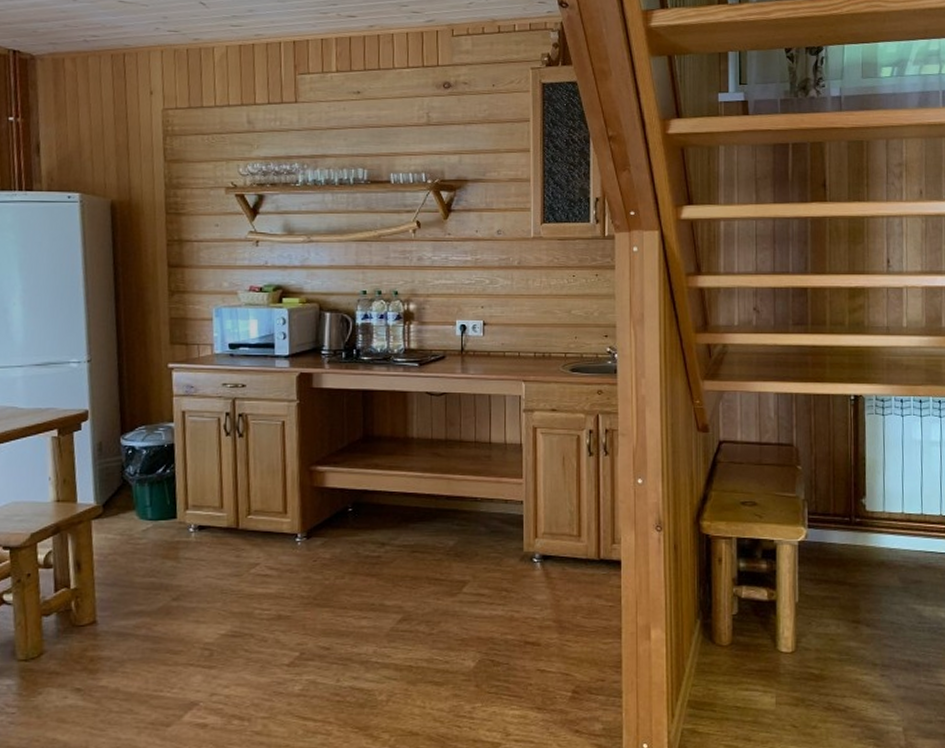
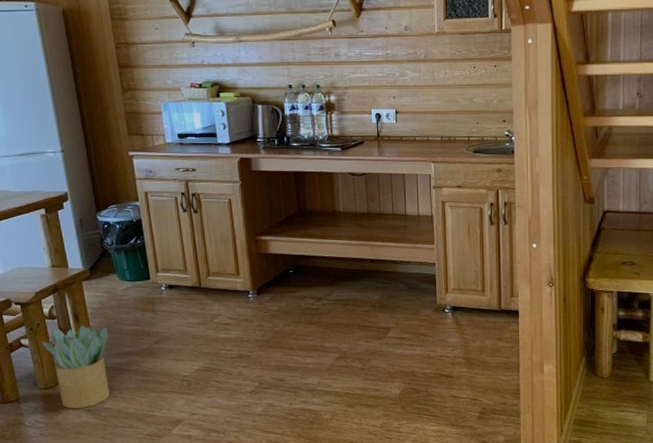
potted plant: none [29,577,116,687] -> present [41,326,110,409]

